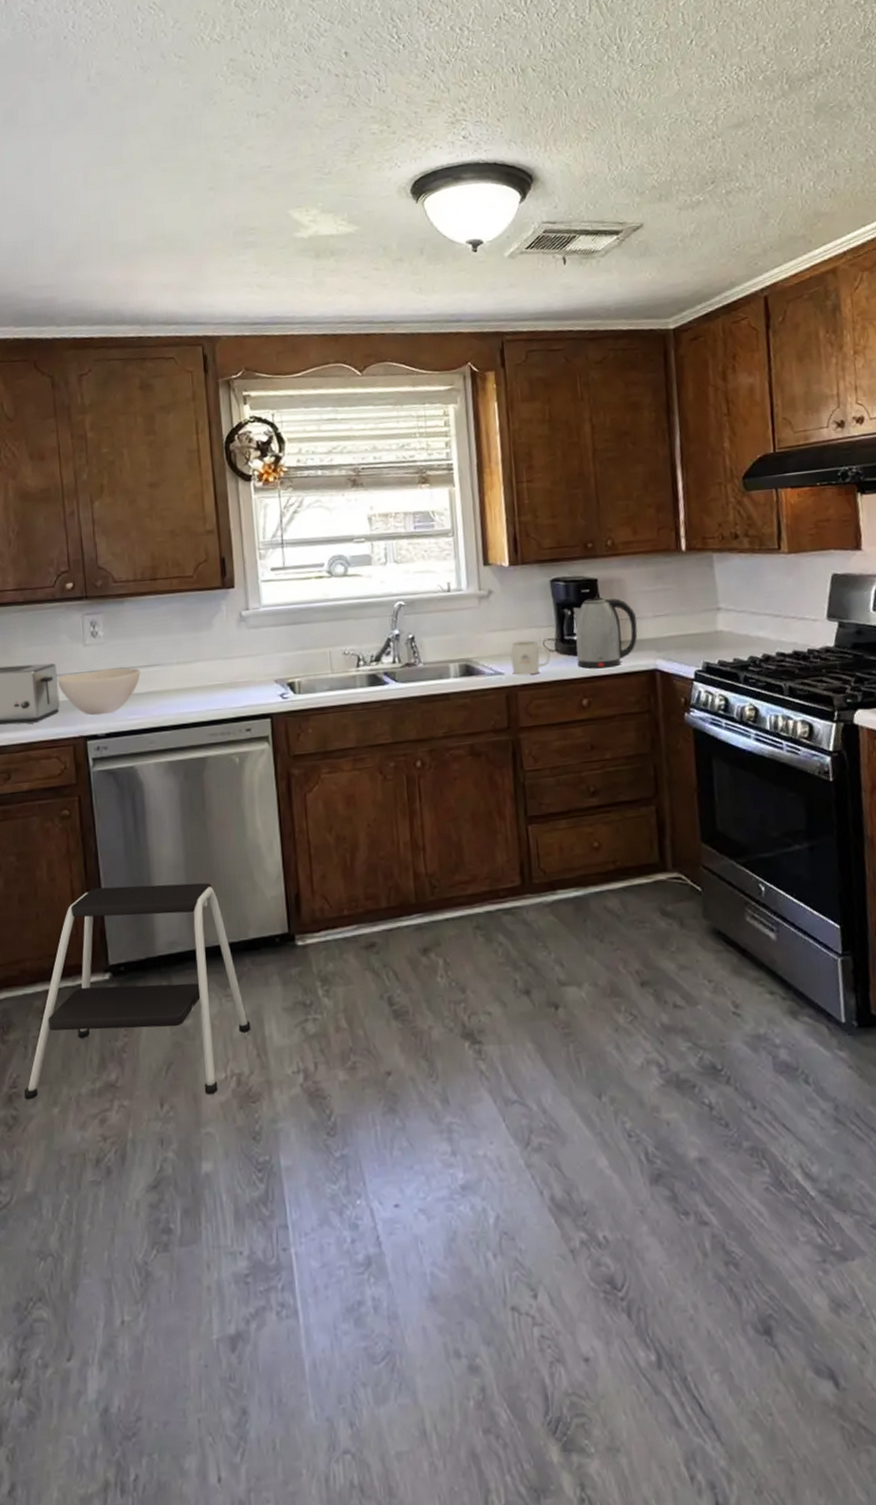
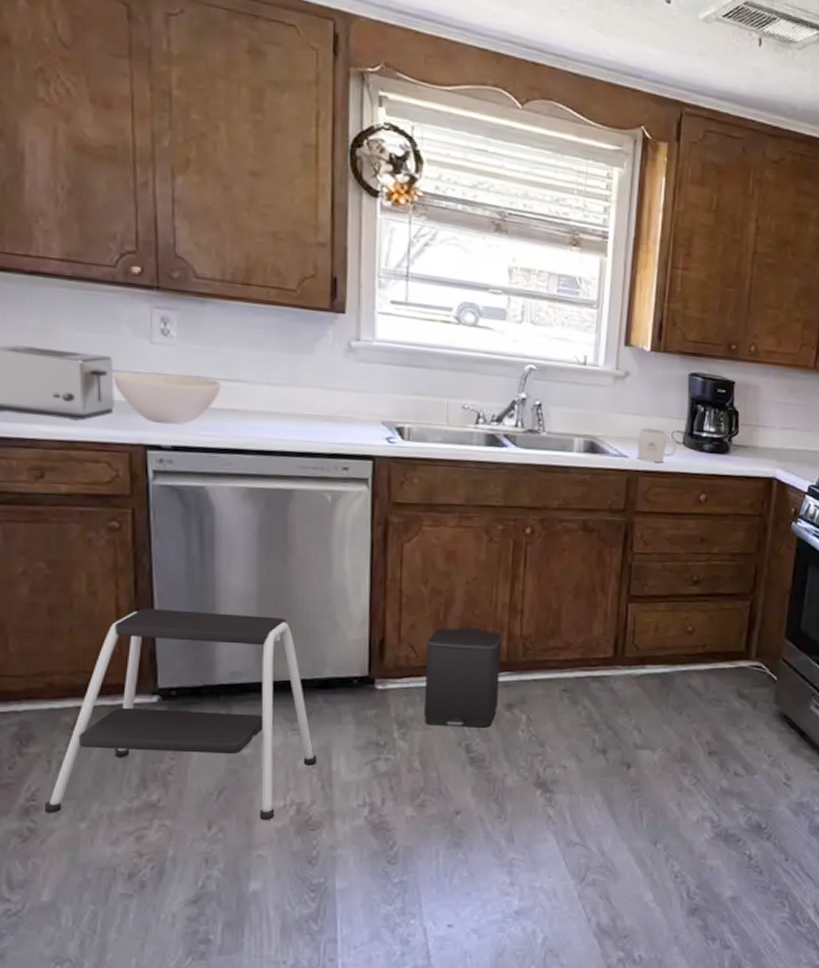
pedal bin: none [338,870,414,980] -> present [423,627,502,728]
kettle: present [572,596,638,669] -> none [701,398,765,469]

